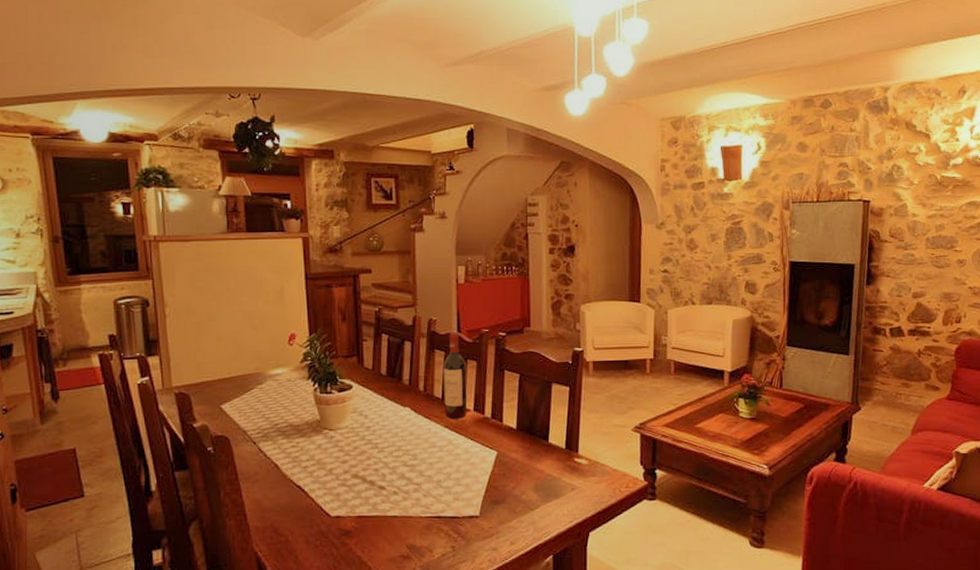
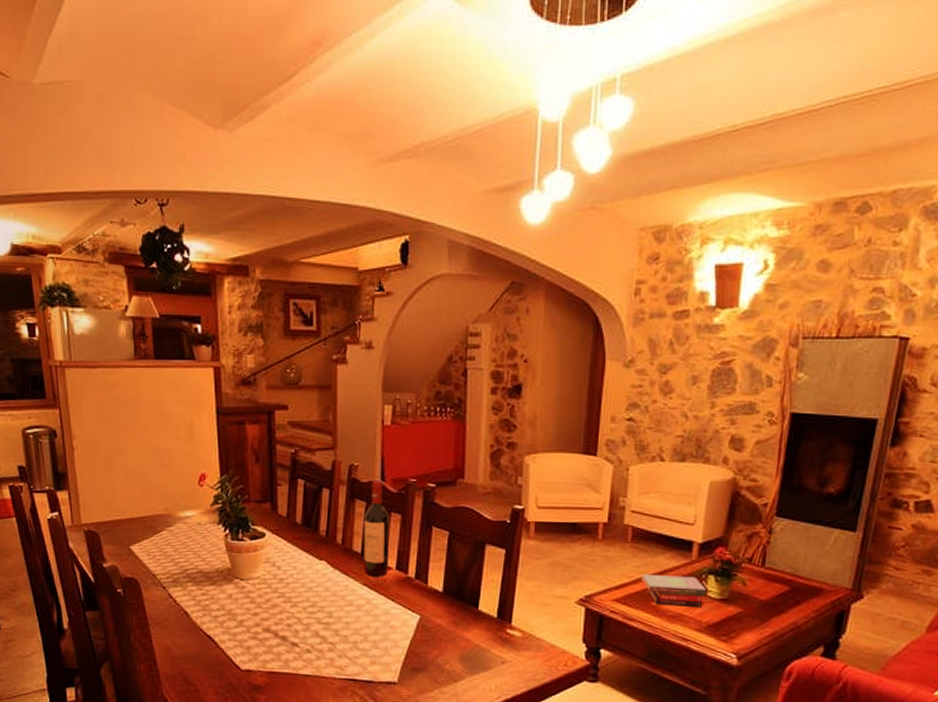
books: none [685,400,739,427] -> present [641,573,707,607]

